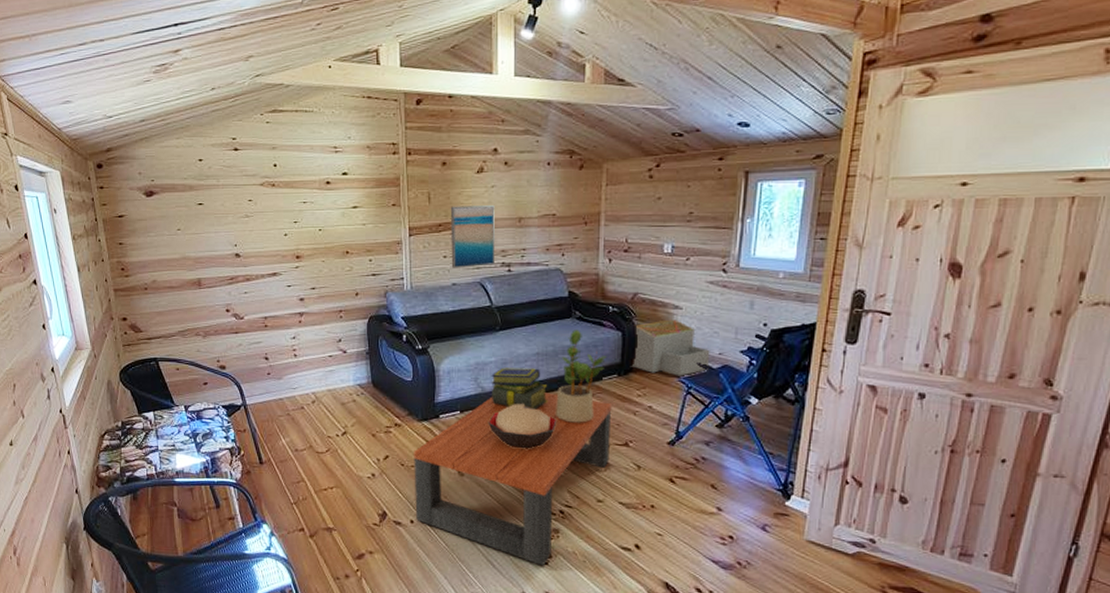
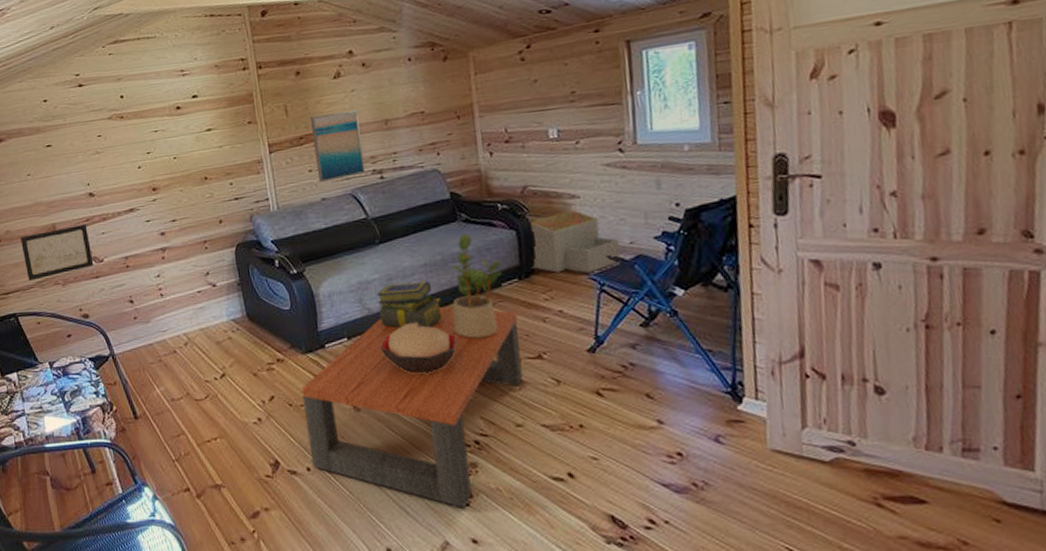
wall art: none [166,281,234,329] -> present [20,223,94,281]

